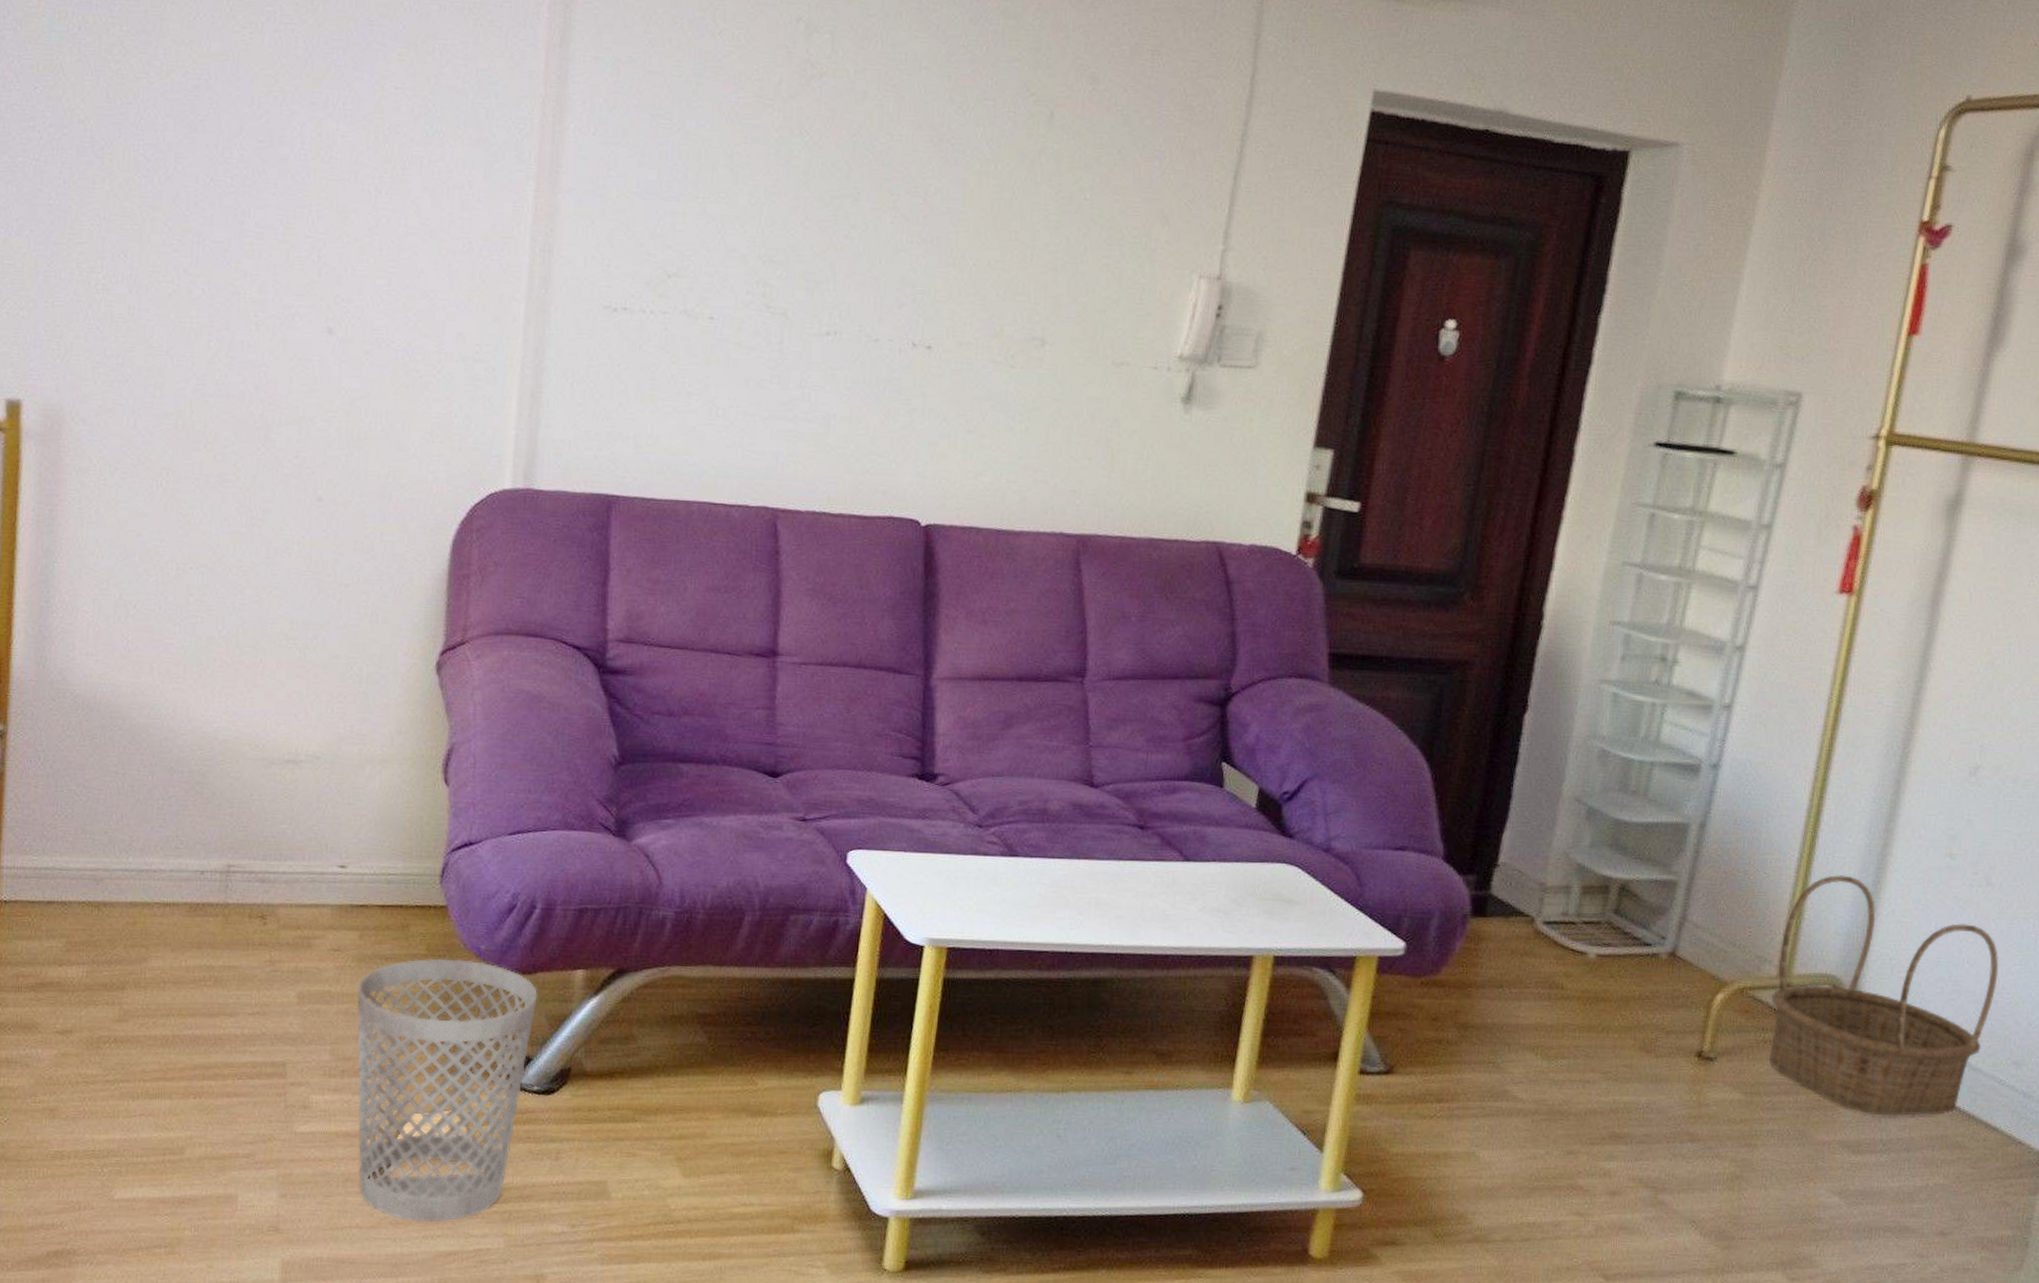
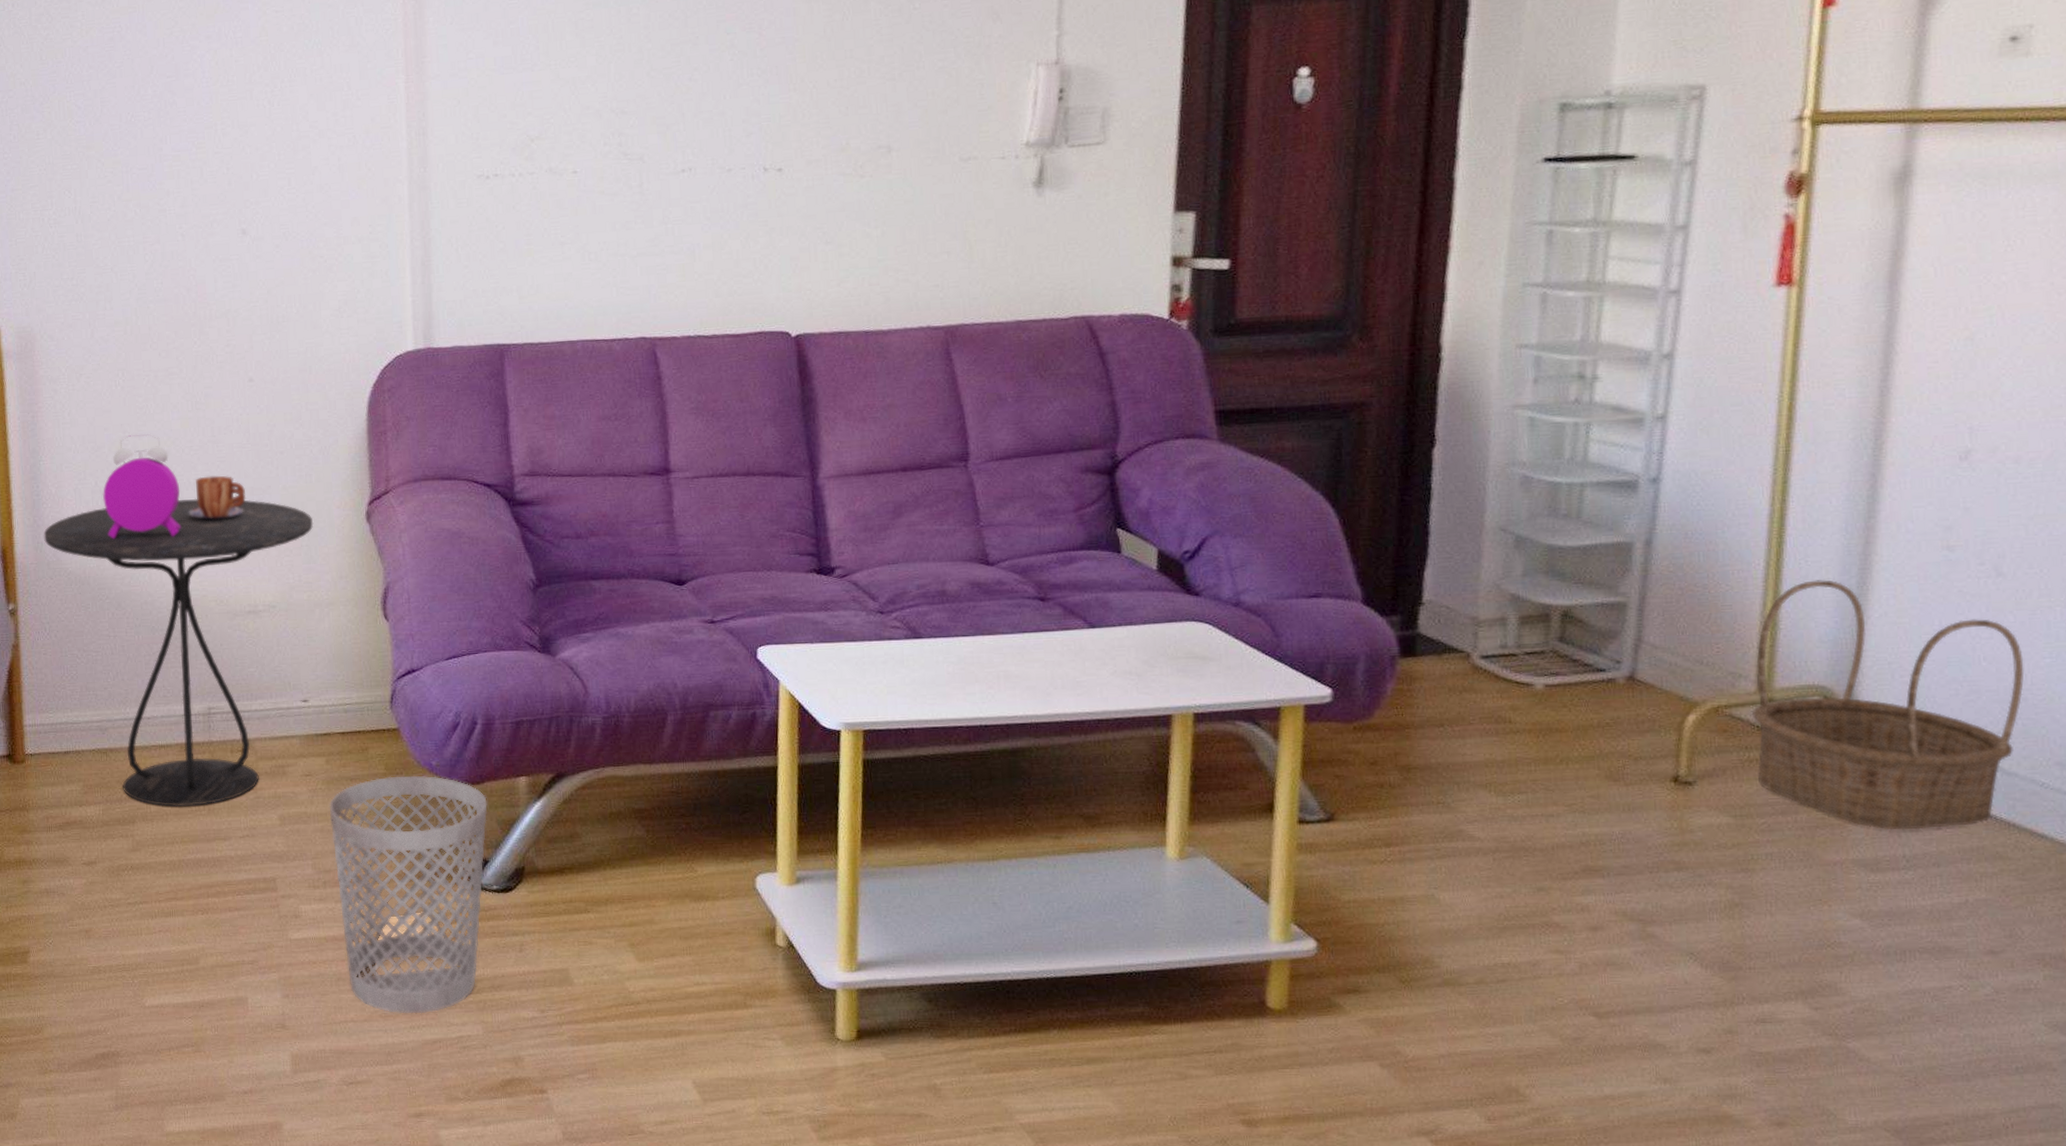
side table: none [49,625,375,975] -> present [44,498,314,807]
alarm clock: none [126,545,222,666] -> present [102,434,181,538]
mug: none [228,602,300,653] -> present [188,475,247,520]

